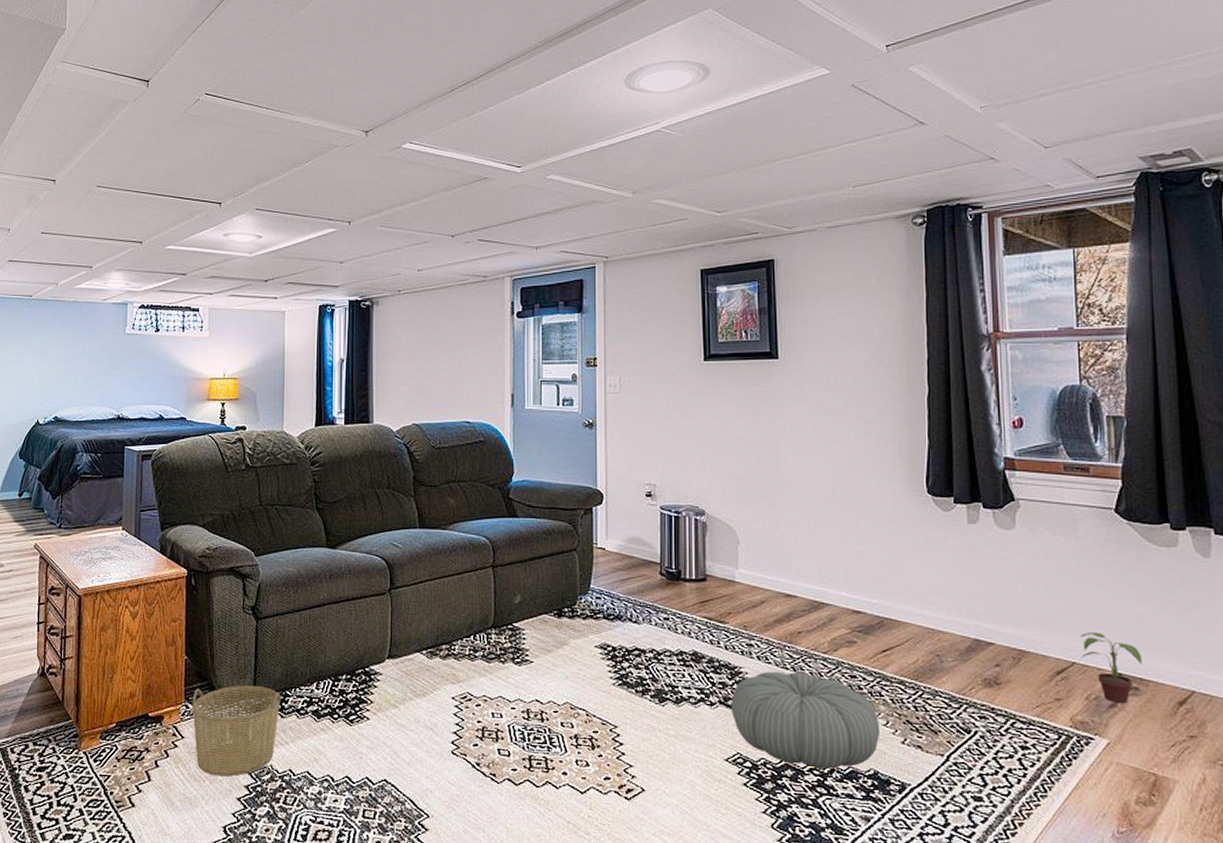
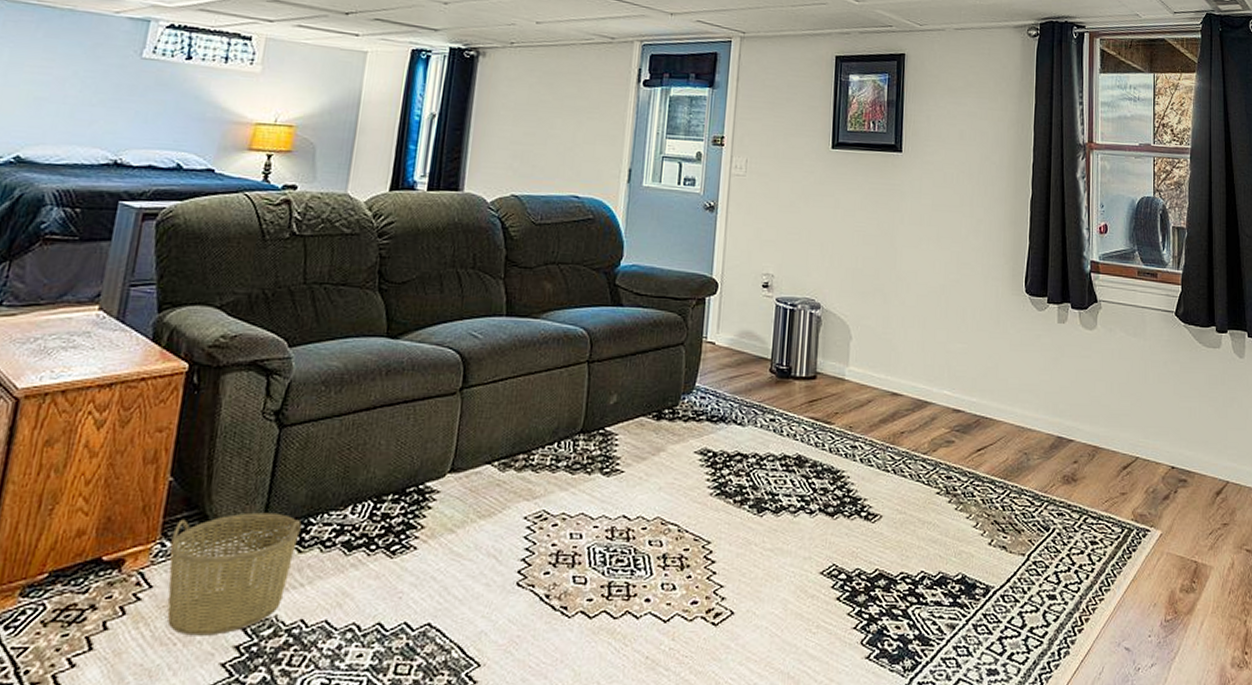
pouf: present [731,672,881,769] -> none [830,474,971,576]
potted plant: present [1080,632,1142,704] -> none [1143,428,1190,496]

